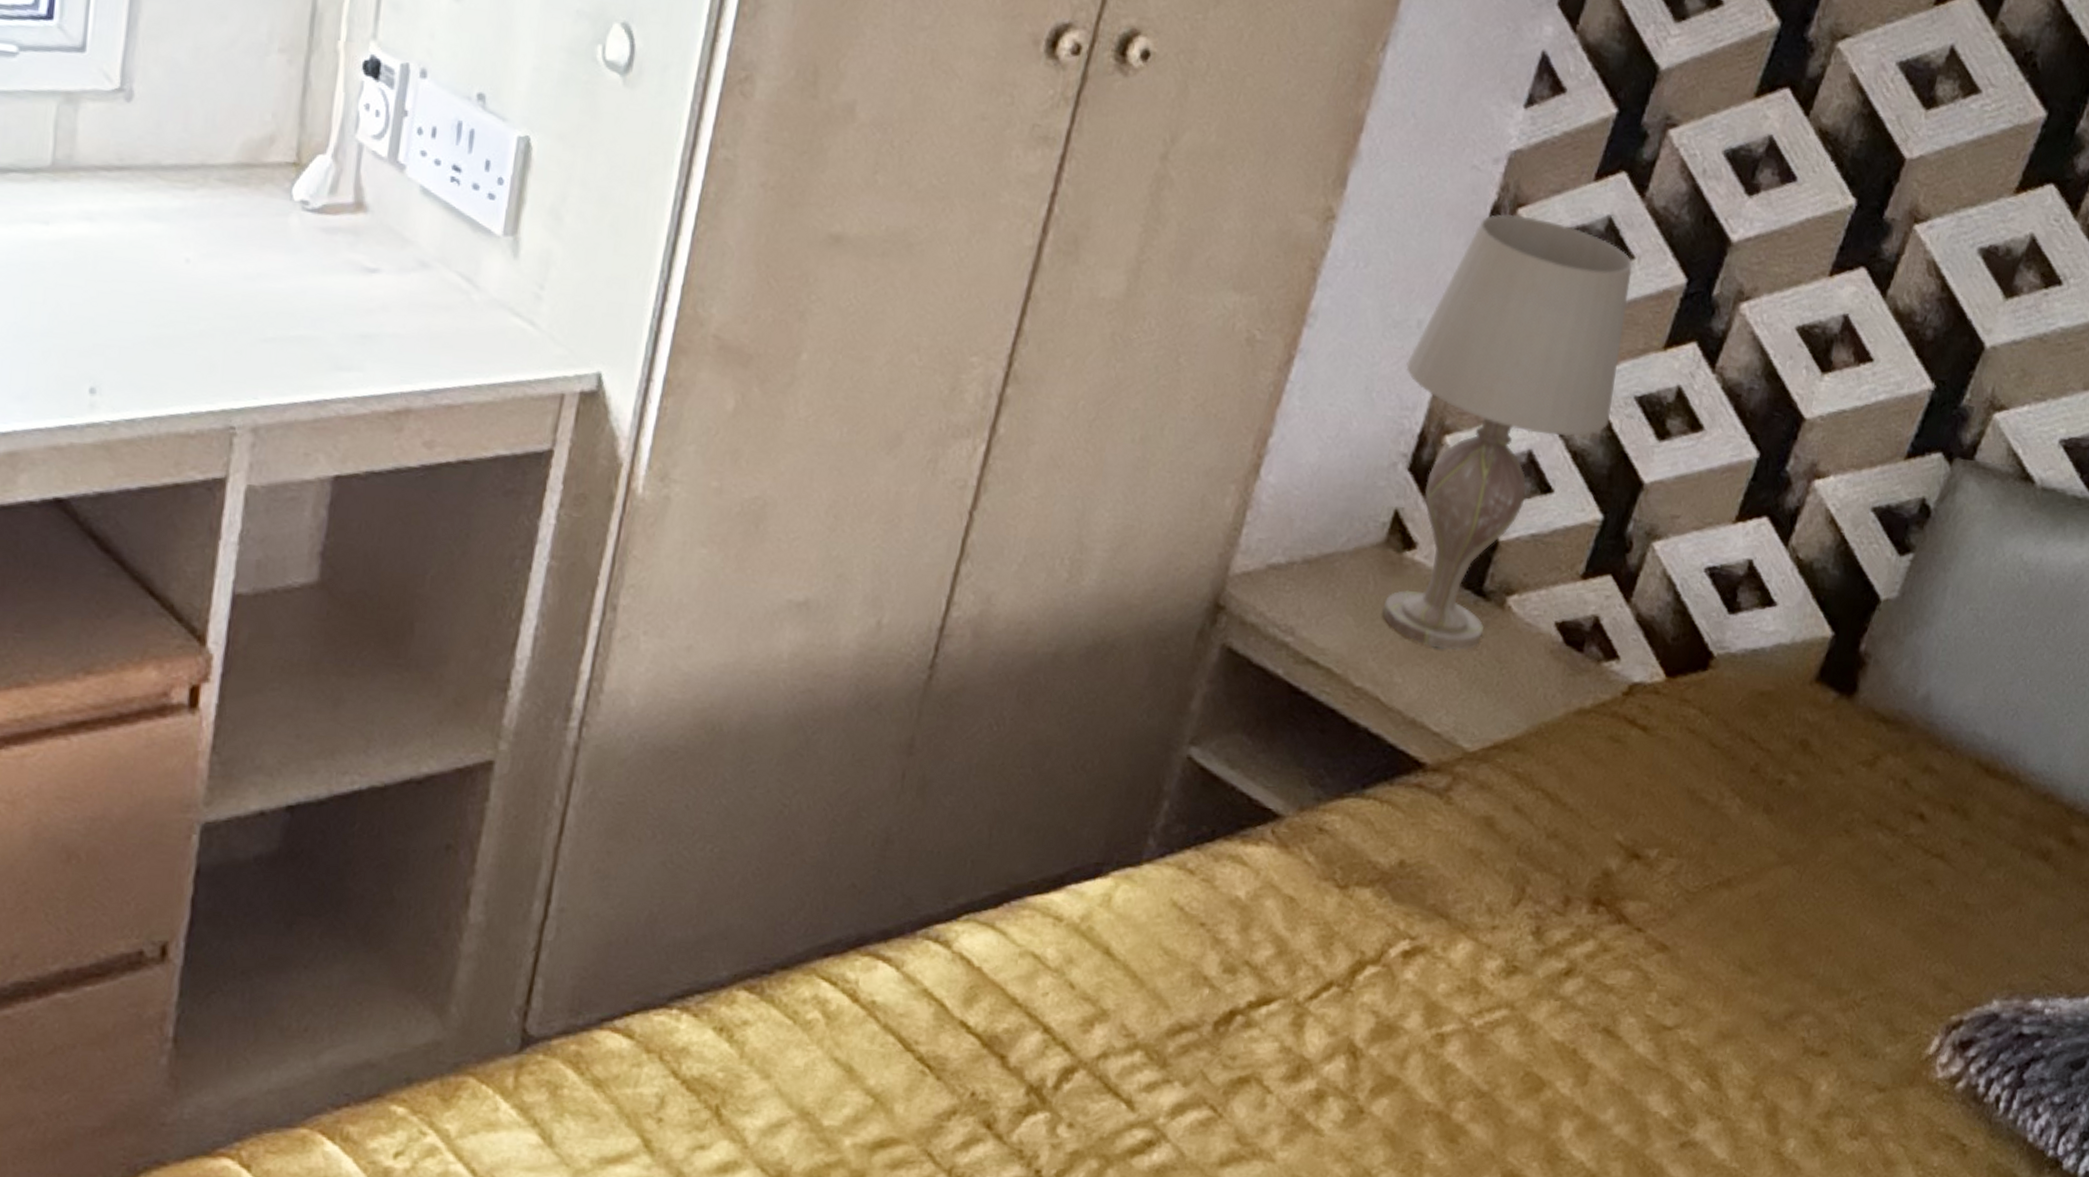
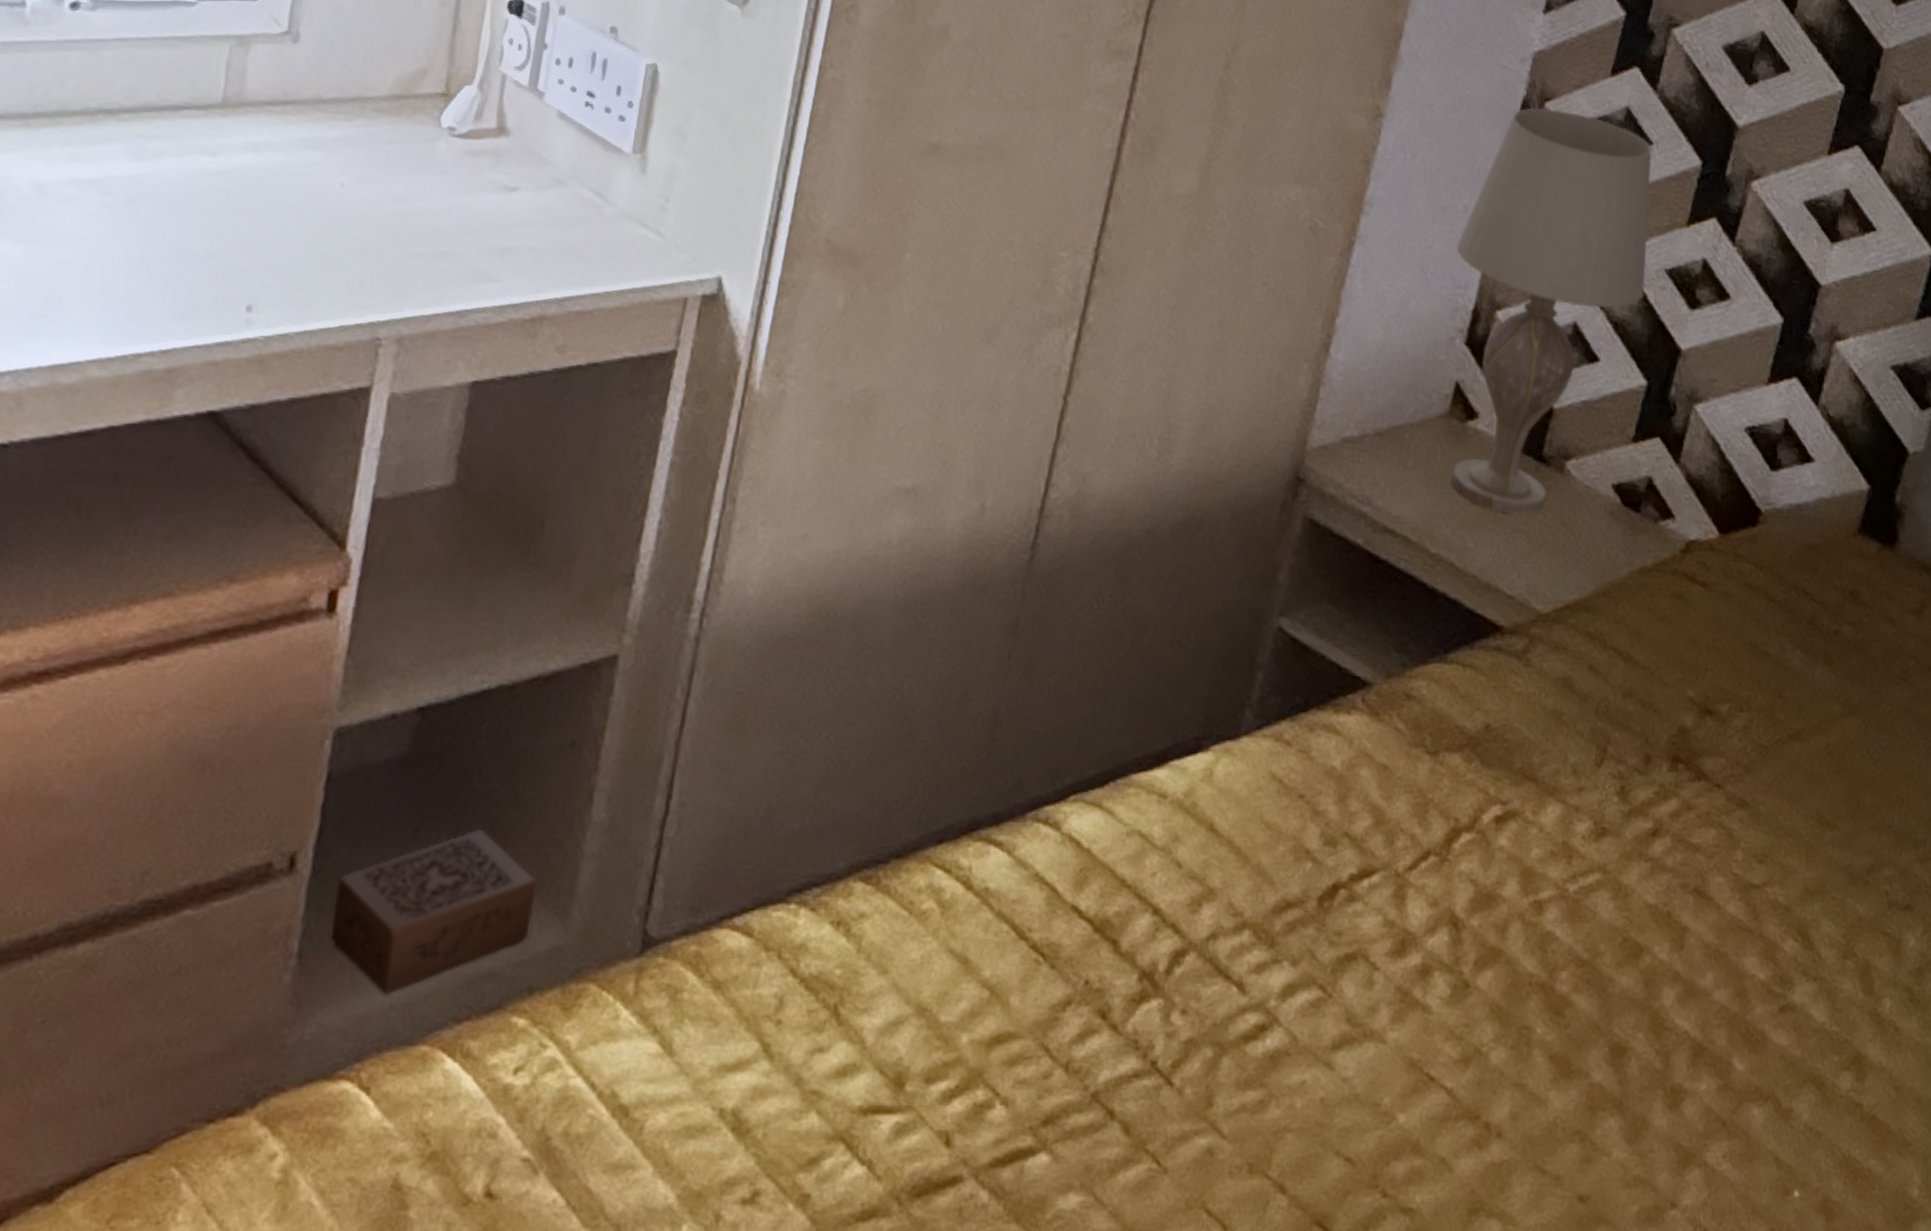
decorative box: none [206,925,413,1080] -> present [331,828,537,994]

